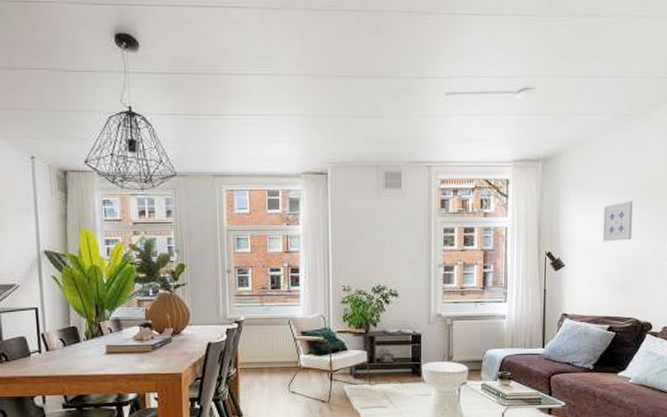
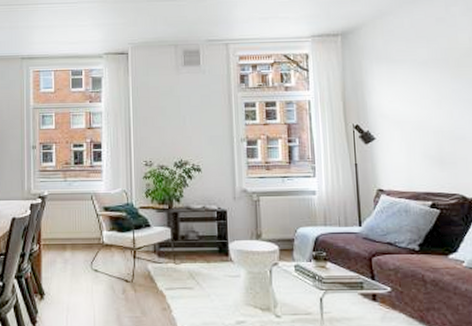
wall art: present [602,201,634,242] -> none [410,72,446,114]

